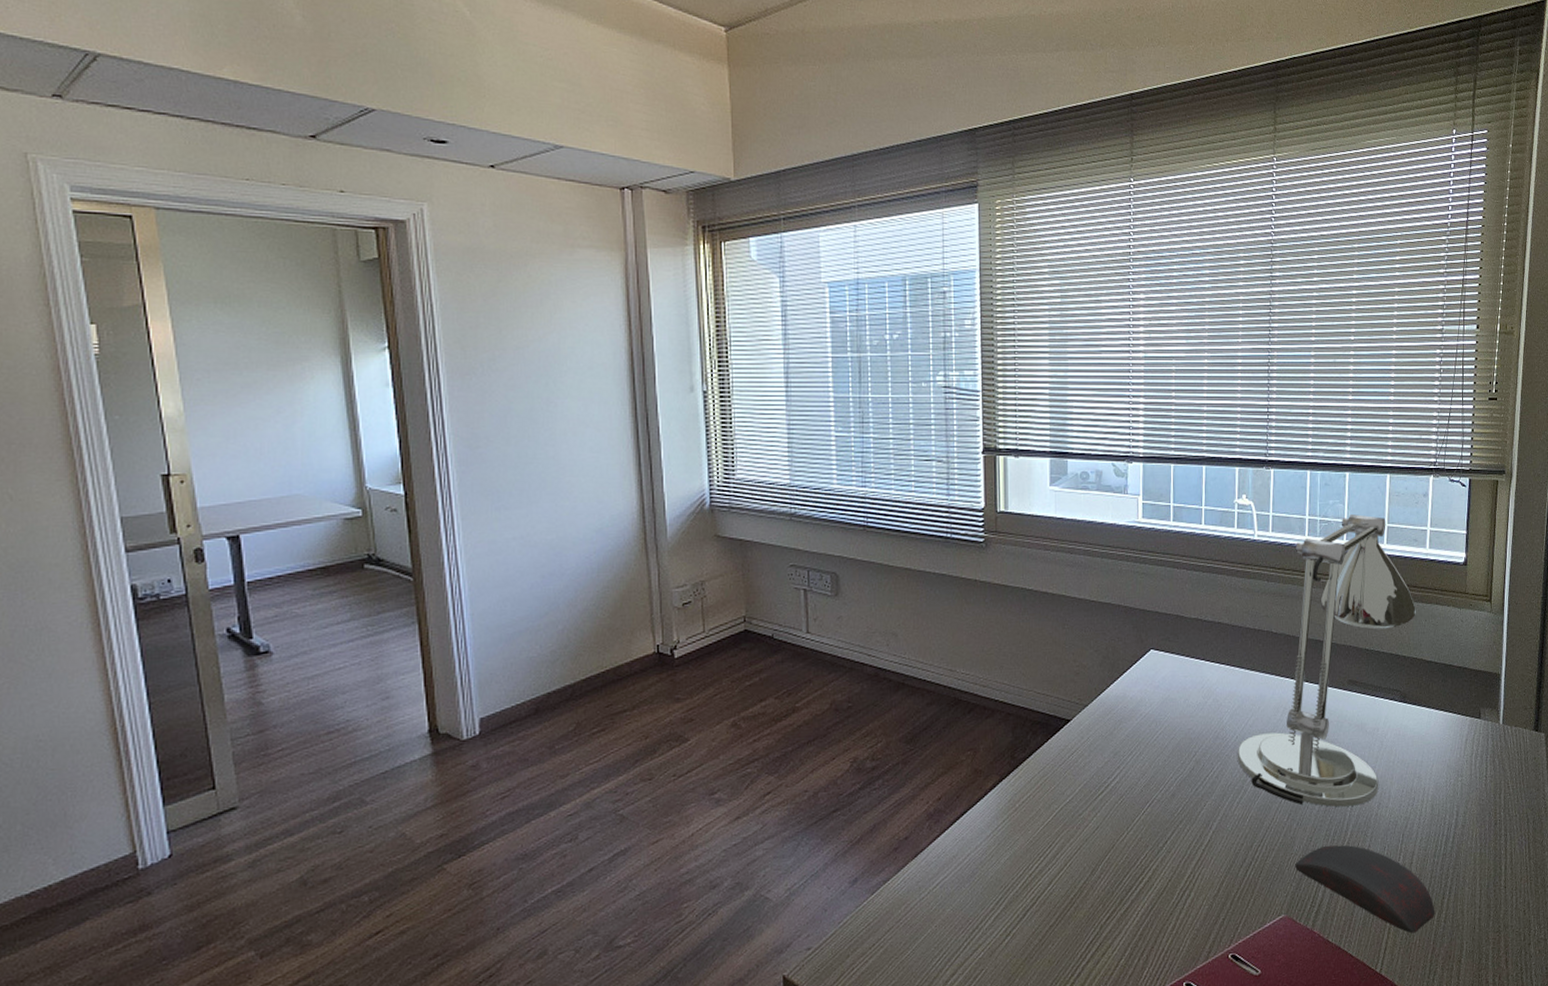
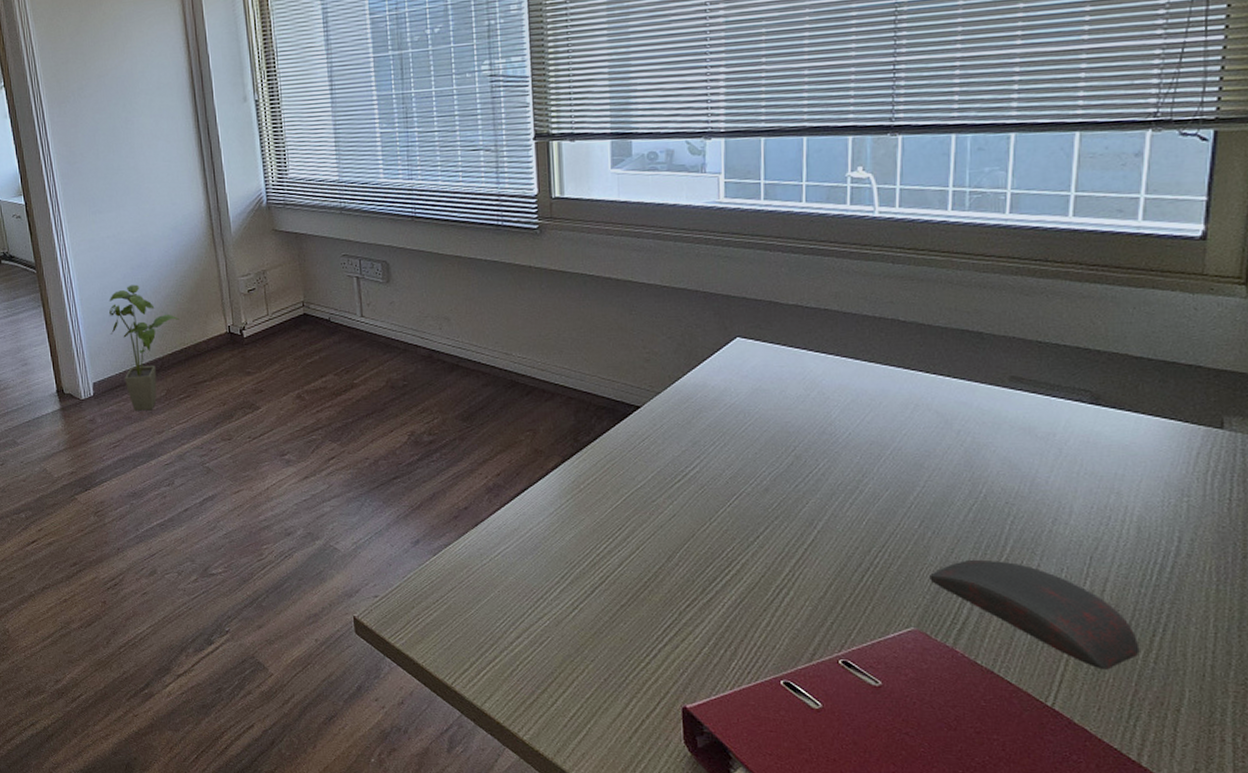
house plant: none [507,596,598,751] -> present [108,284,180,411]
desk lamp: present [1237,514,1416,807] -> none [850,182,1119,519]

